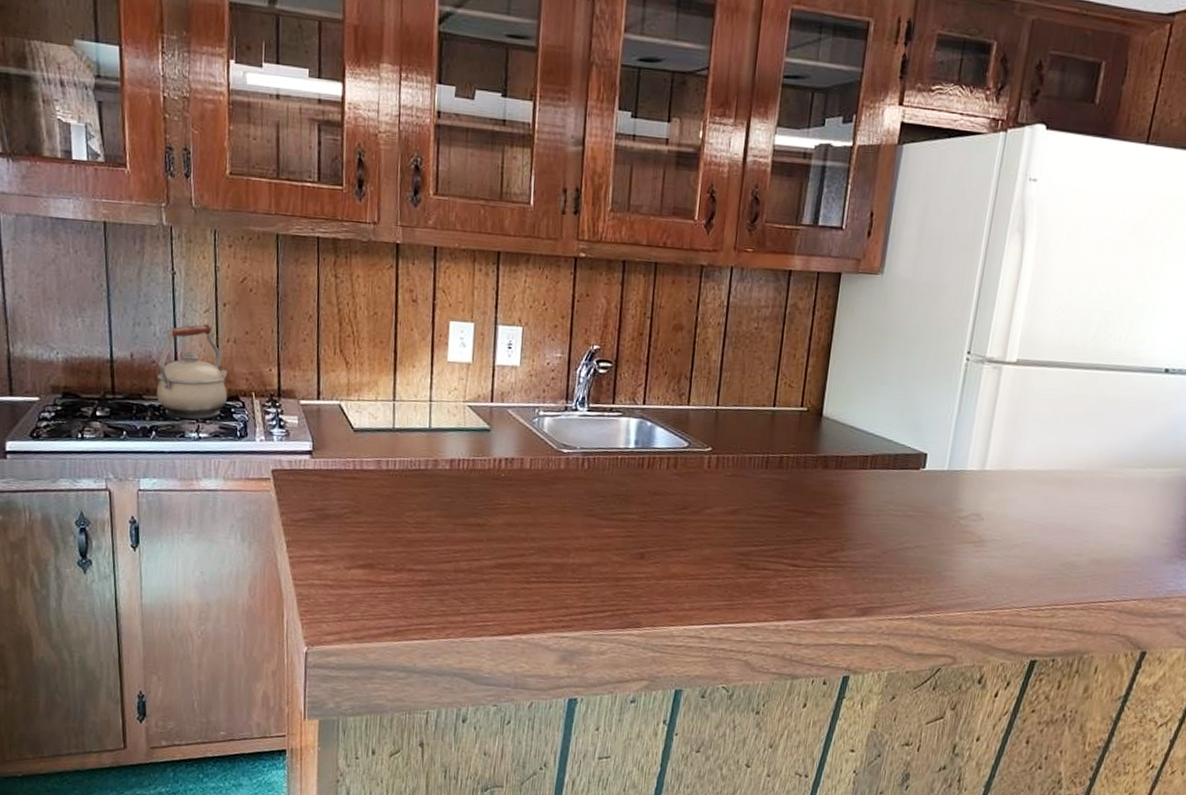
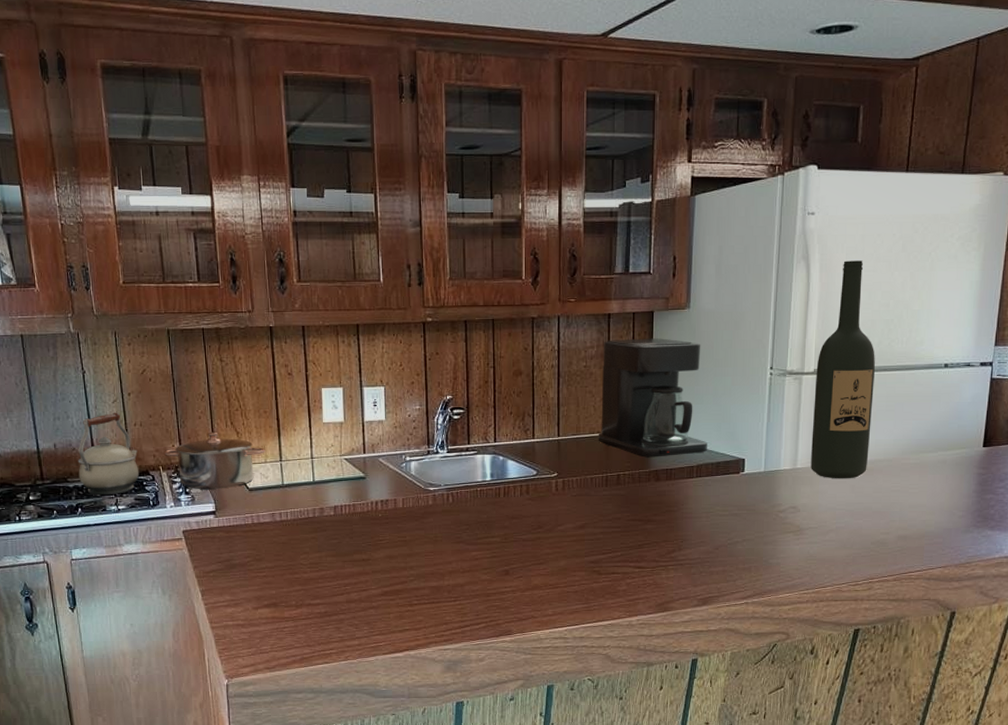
cooking pot: none [258,358,377,426] -> present [163,432,265,489]
coffee maker: none [762,300,892,442] -> present [598,338,708,458]
wine bottle: none [1001,238,1088,489] -> present [811,260,875,479]

